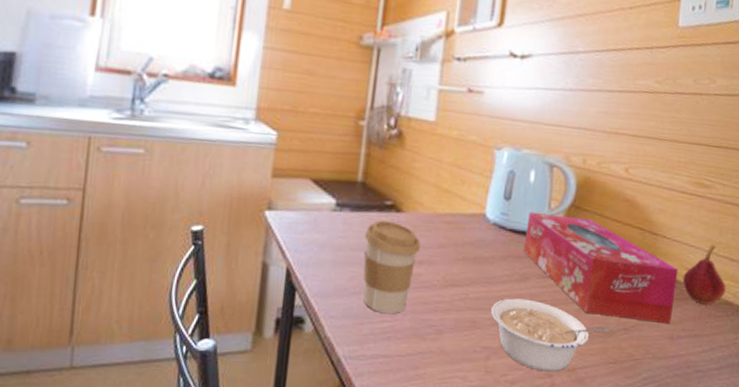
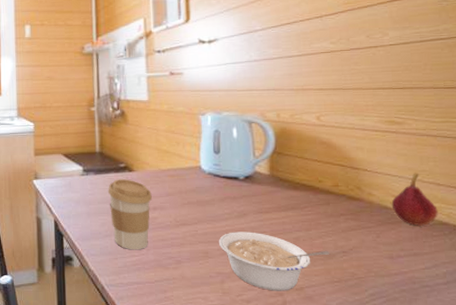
tissue box: present [523,211,679,325] -> none [237,160,388,246]

